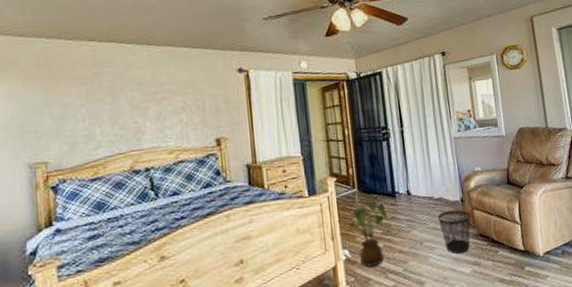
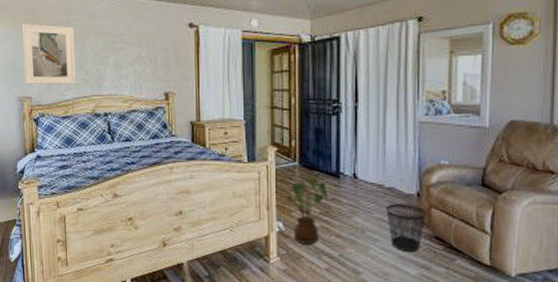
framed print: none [33,79,108,148] -> present [21,23,76,85]

